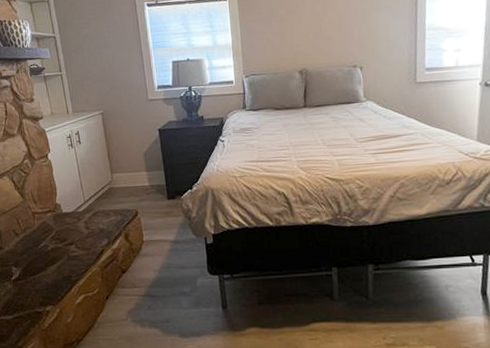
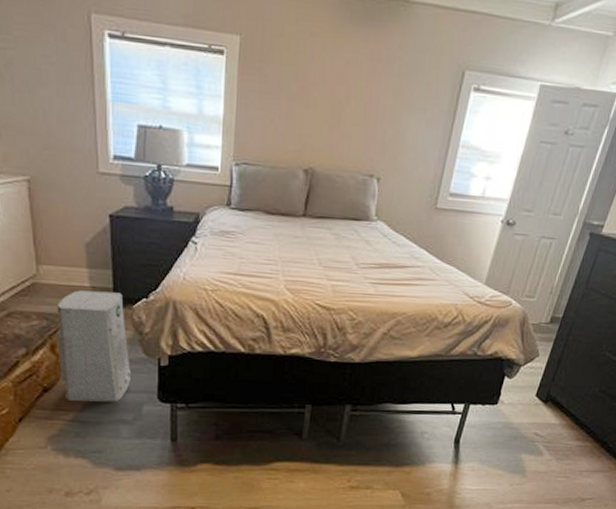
air purifier: none [127,187,186,279] -> present [57,290,131,402]

